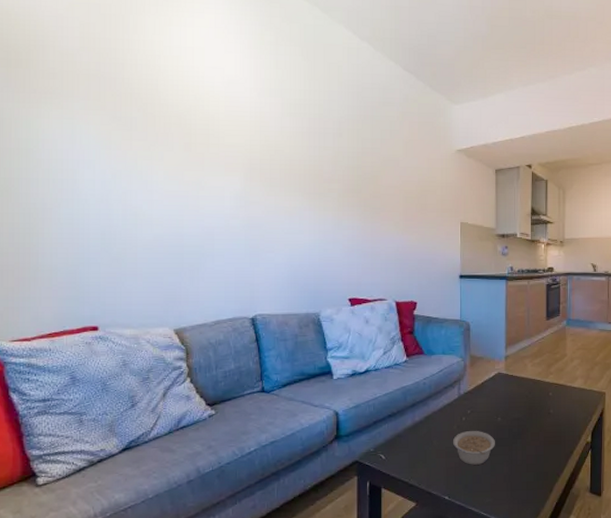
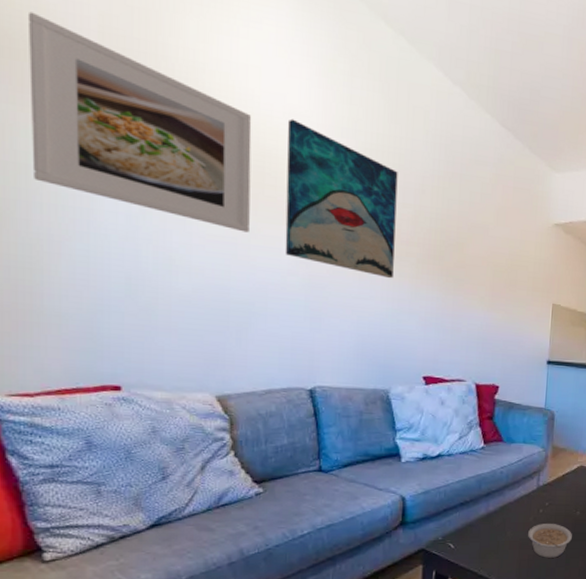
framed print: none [29,29,198,186] -> present [29,11,252,233]
wall art: none [226,86,318,214] -> present [285,118,398,279]

